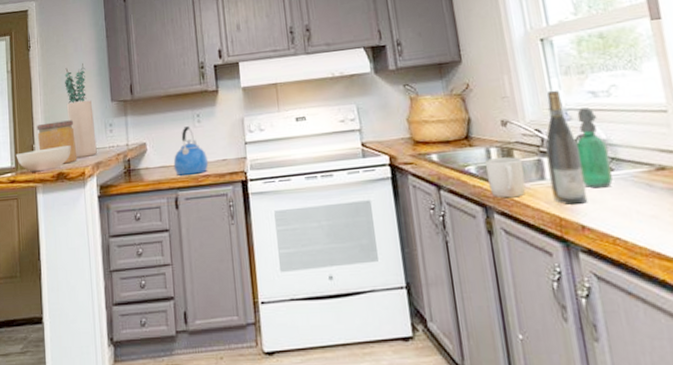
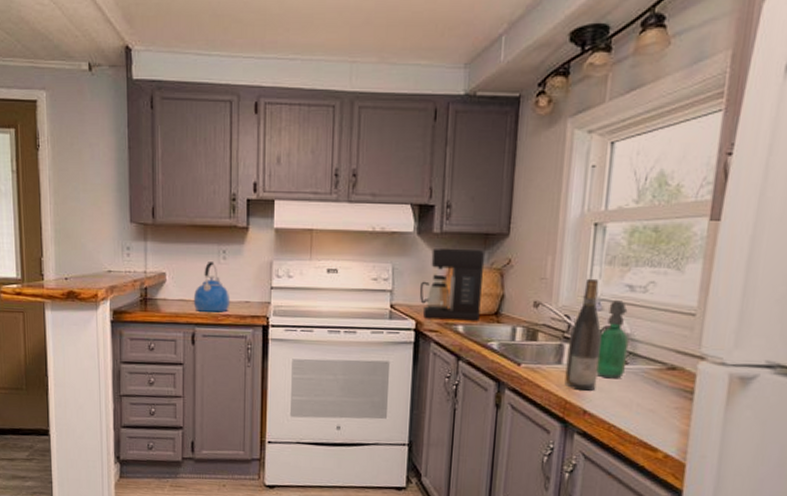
bowl: present [16,145,71,173] -> none [22,263,83,288]
jar: present [37,120,77,164] -> none [46,236,90,283]
vase: present [64,63,97,159] -> none [78,175,112,280]
coffee maker: none [386,79,451,153] -> present [419,247,486,322]
mug: present [485,157,526,198] -> none [507,337,545,377]

